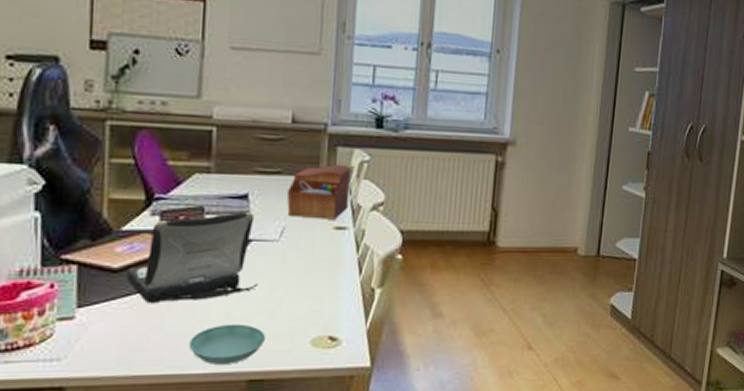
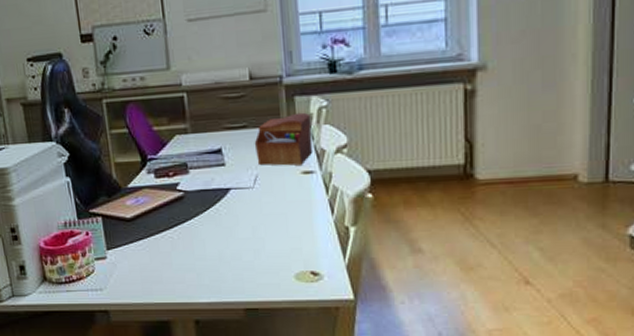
laptop: present [126,211,258,304] -> none [137,163,241,246]
saucer: present [188,324,265,364] -> none [192,261,254,295]

